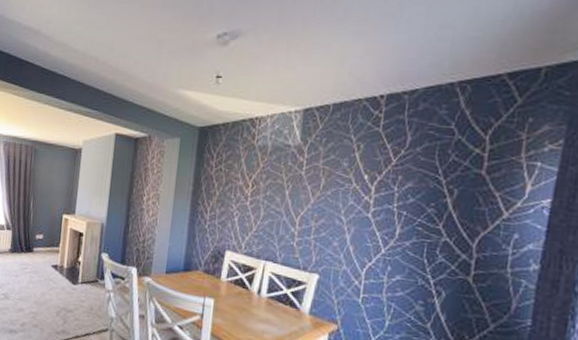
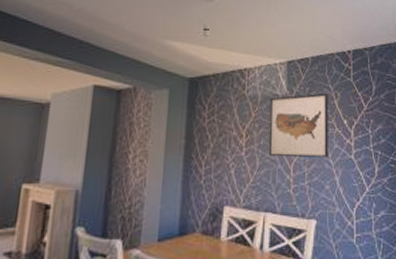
wall art: none [273,144,349,214] -> present [268,93,328,158]

